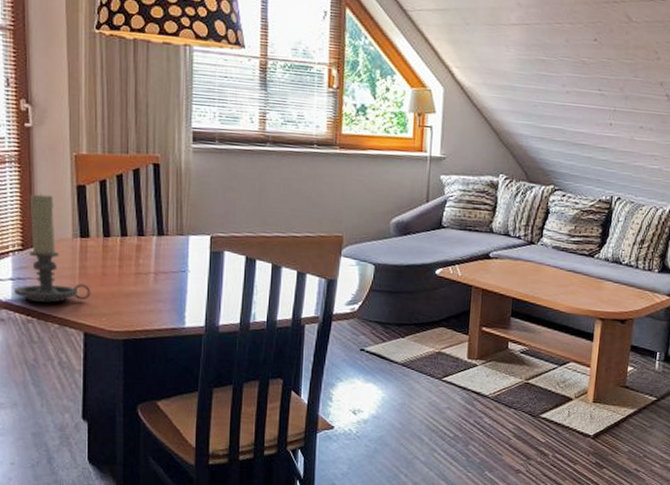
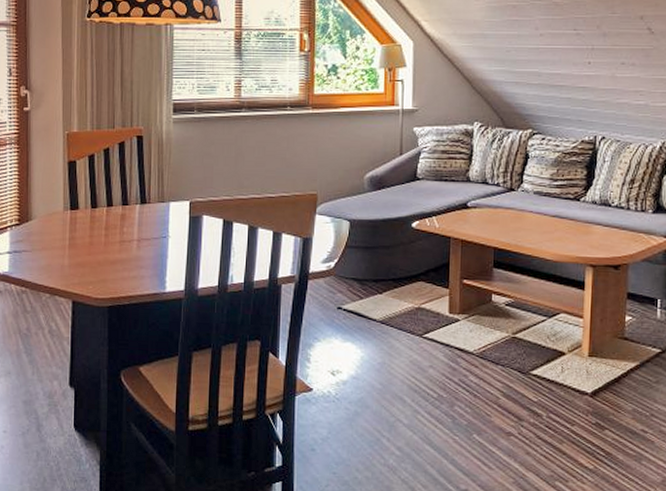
candle holder: present [14,193,91,303] -> none [11,171,79,273]

